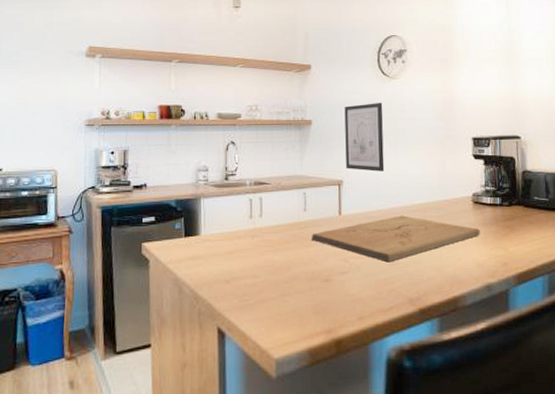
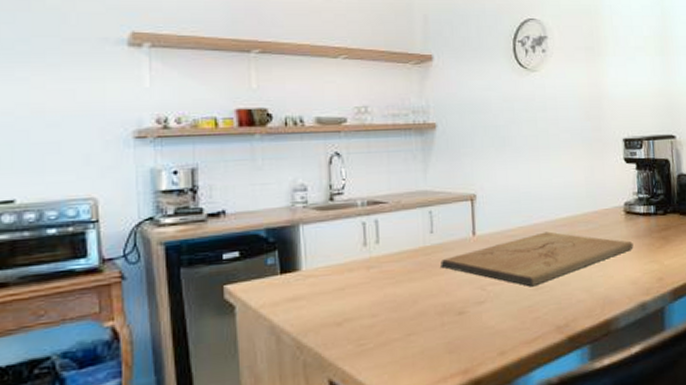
wall art: present [344,103,385,172] -> none [475,100,525,183]

